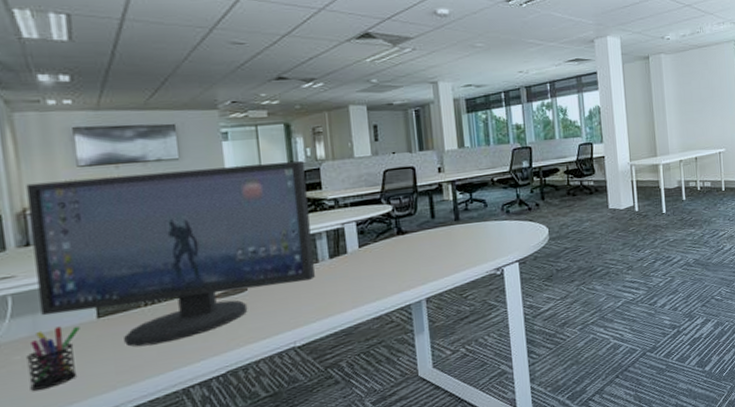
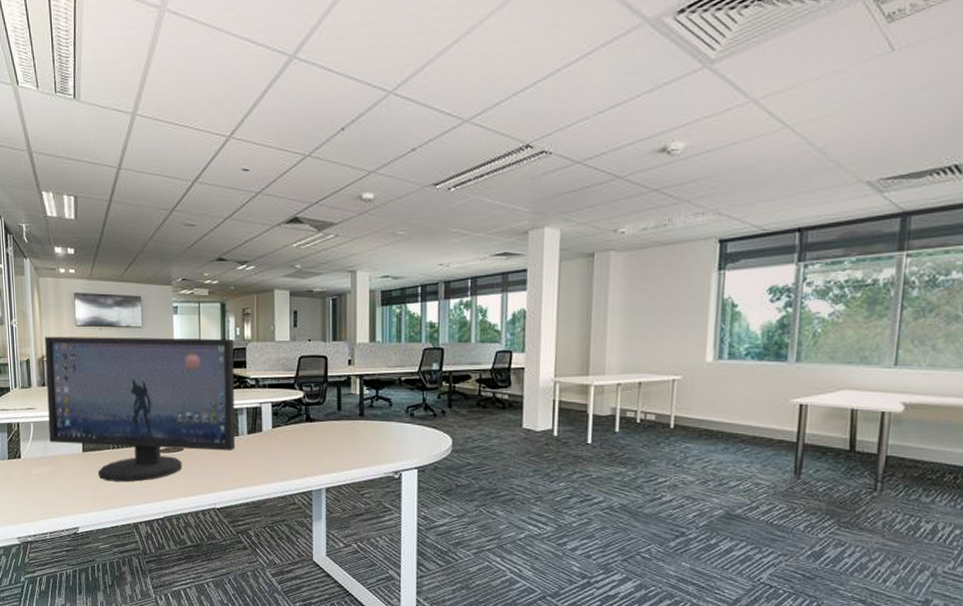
pen holder: present [26,326,80,391] -> none [40,453,72,500]

